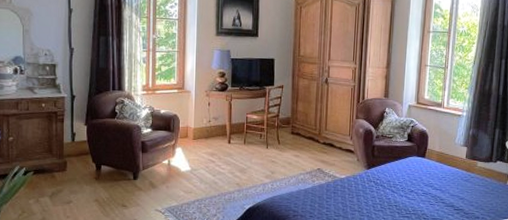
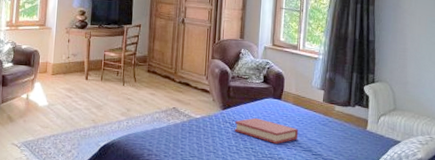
hardback book: none [378,175,442,200] -> present [234,117,299,144]

